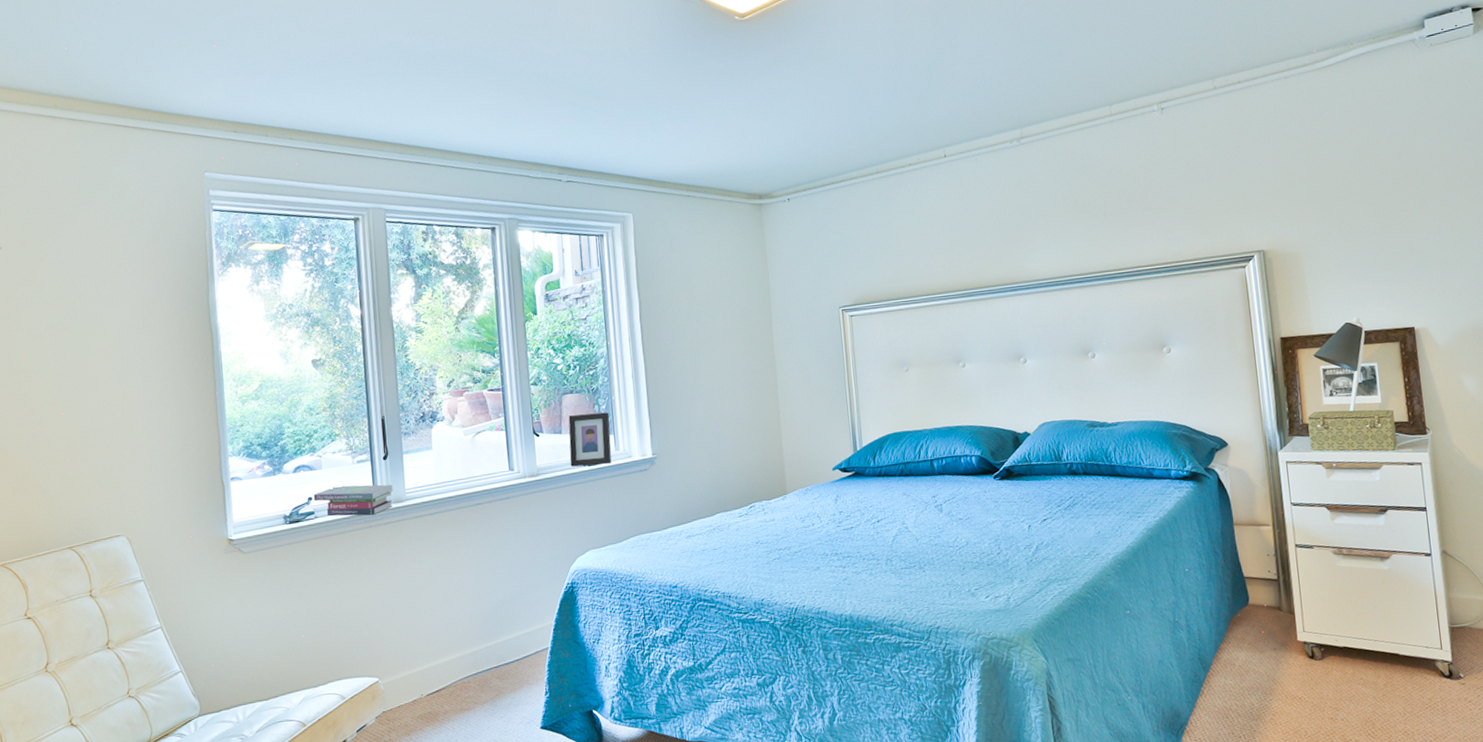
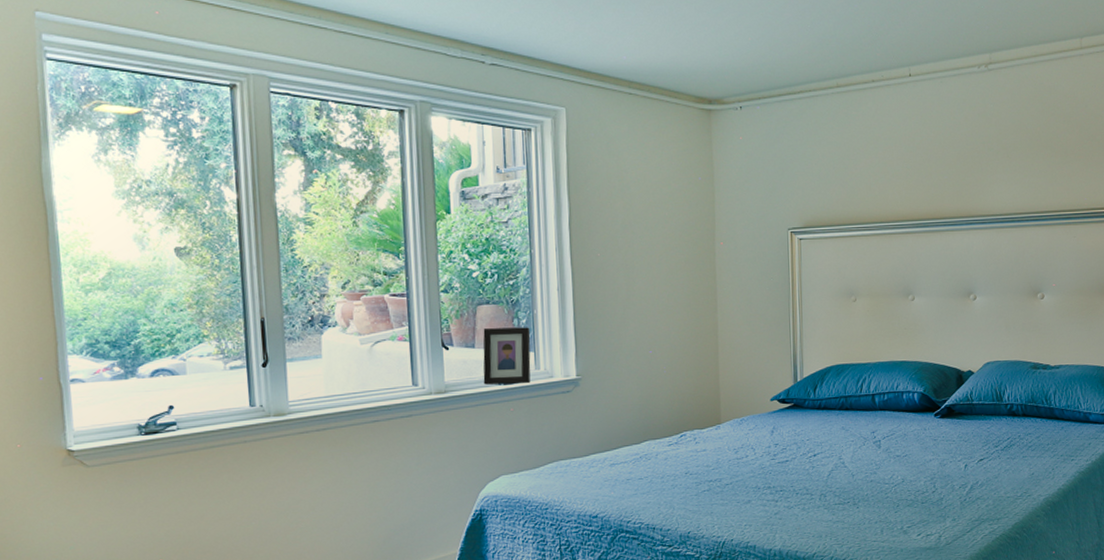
books: present [313,484,393,517] -> none [175,394,274,430]

